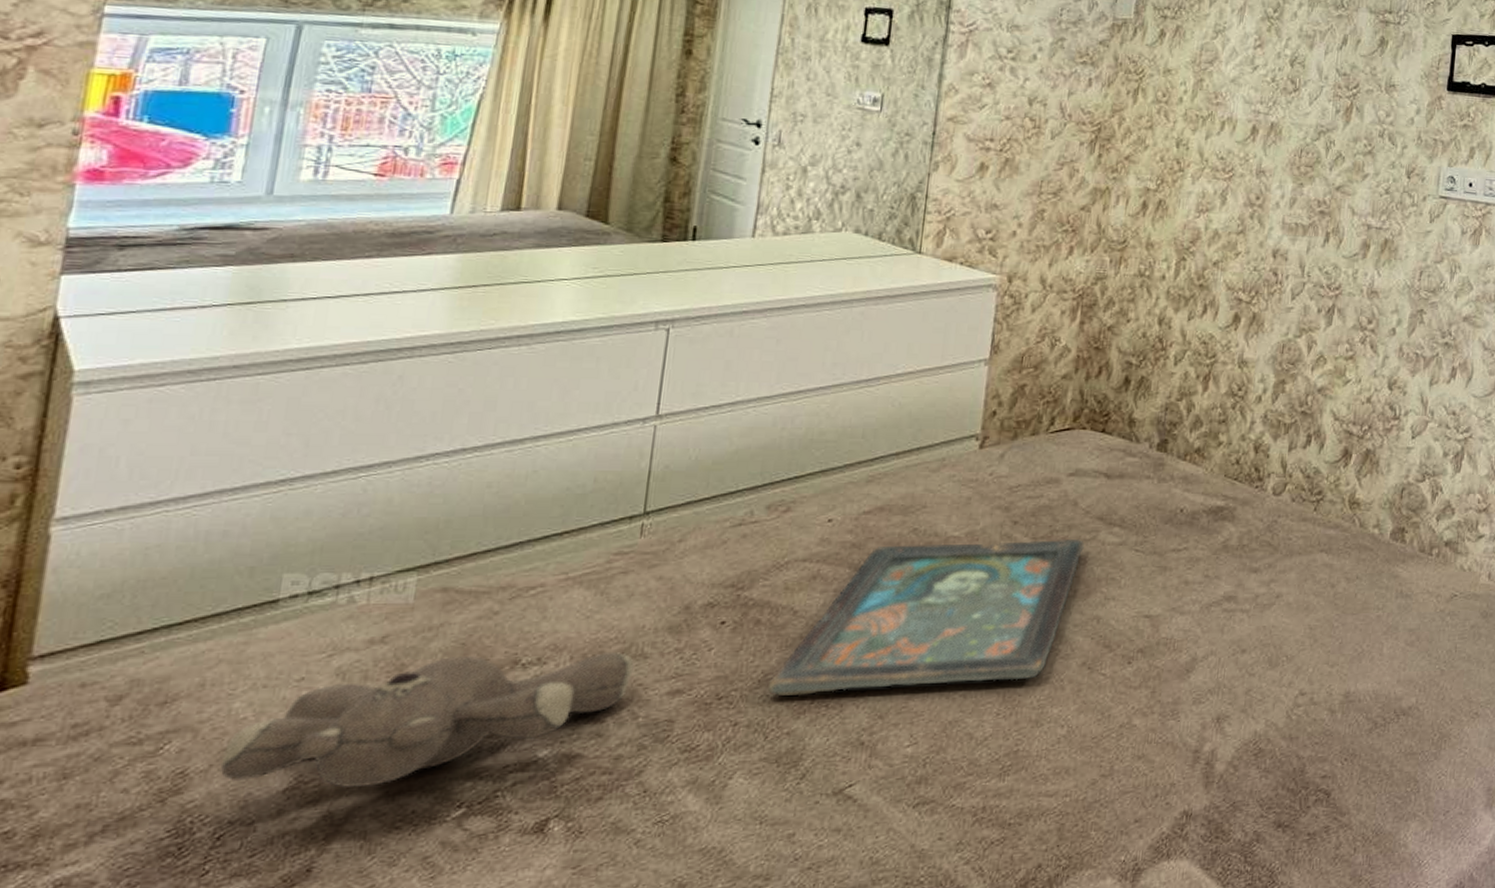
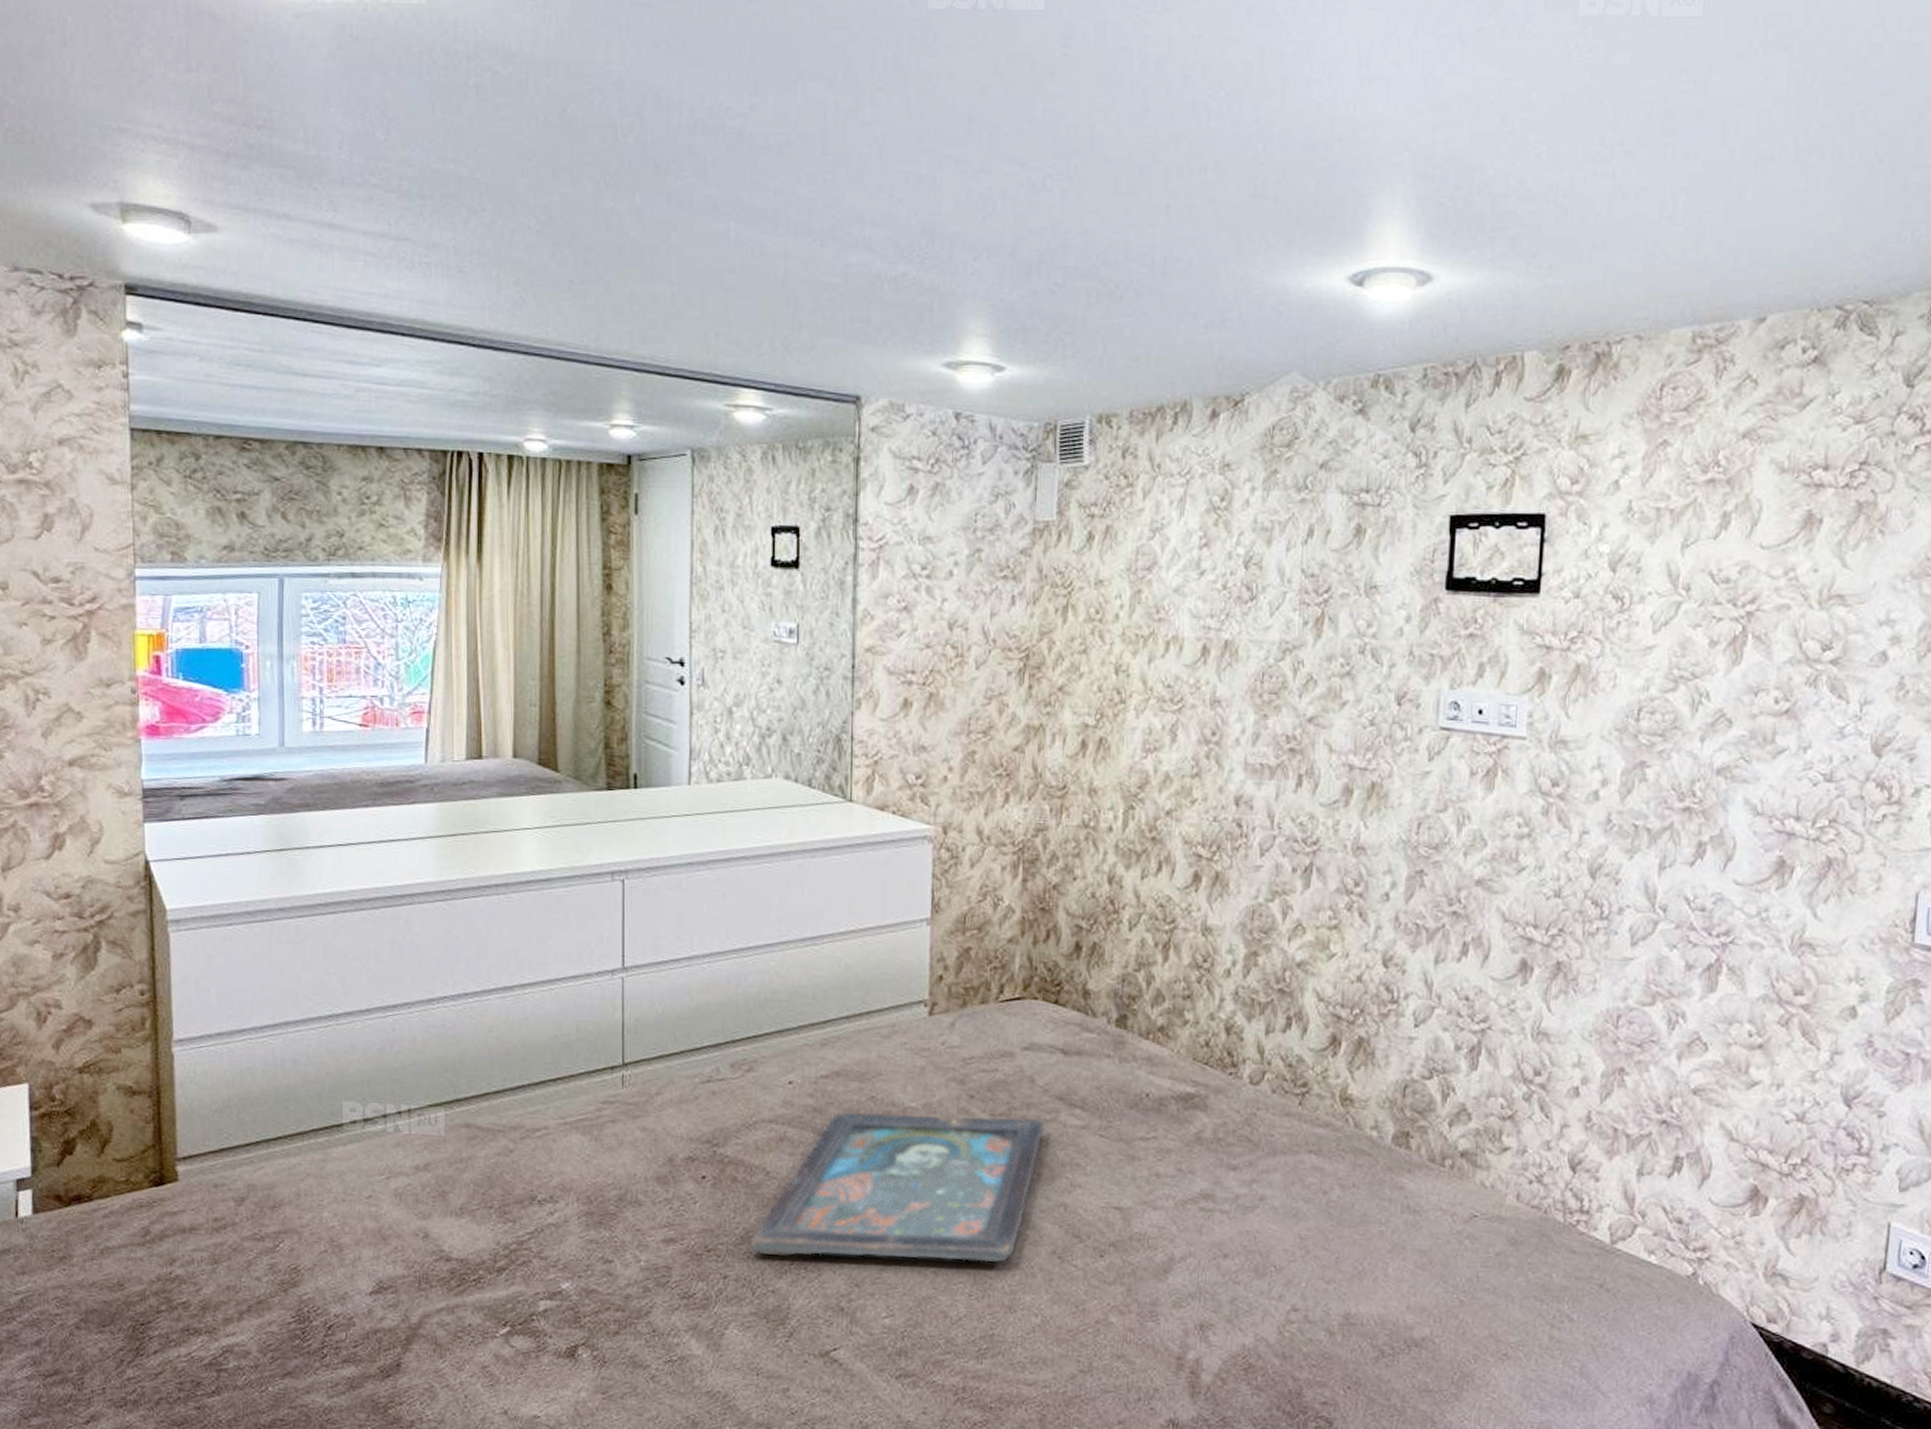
stuffed bear: present [221,652,634,788] -> none [321,1187,631,1298]

